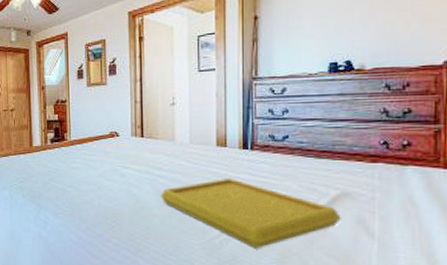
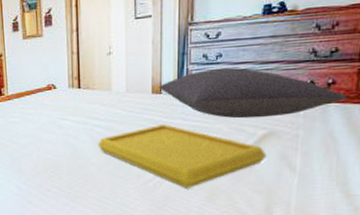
pillow: none [223,124,426,177] -> present [158,67,348,119]

